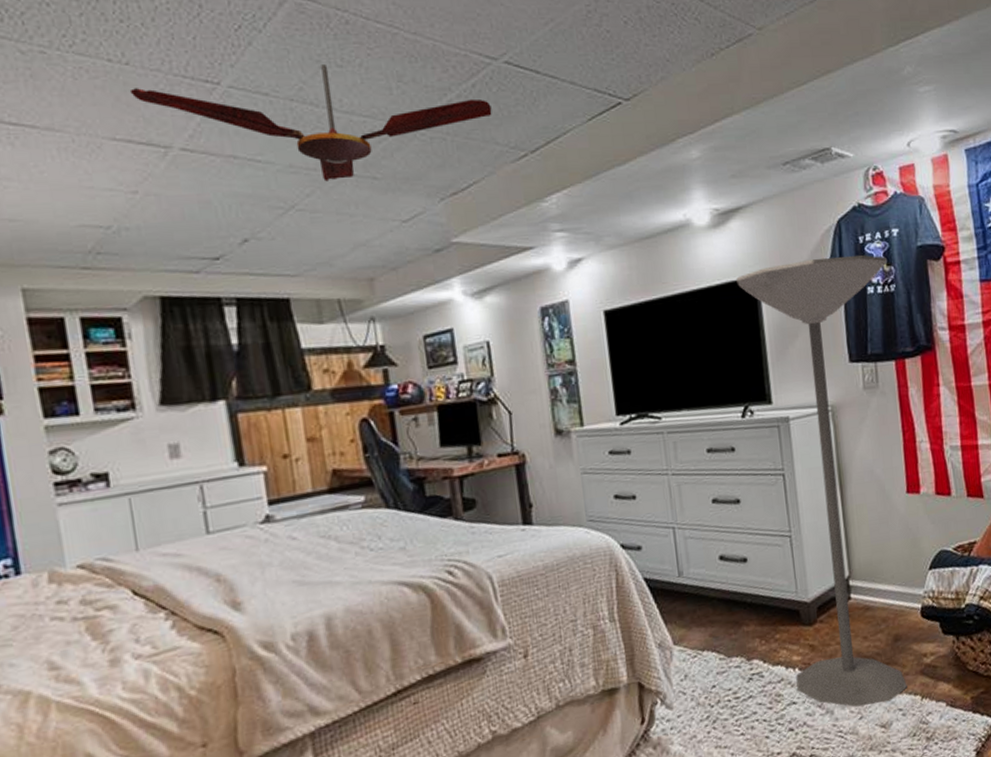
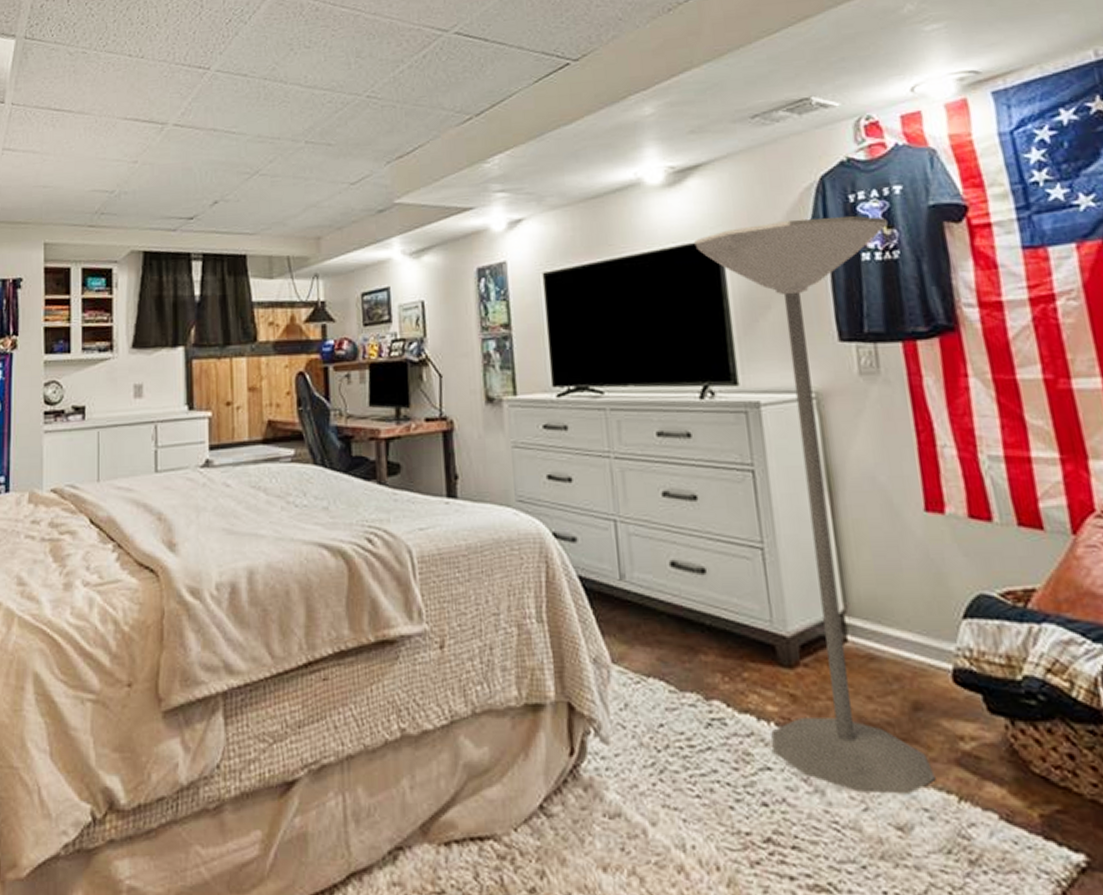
ceiling fan: present [129,64,492,182] -> none [141,47,440,149]

